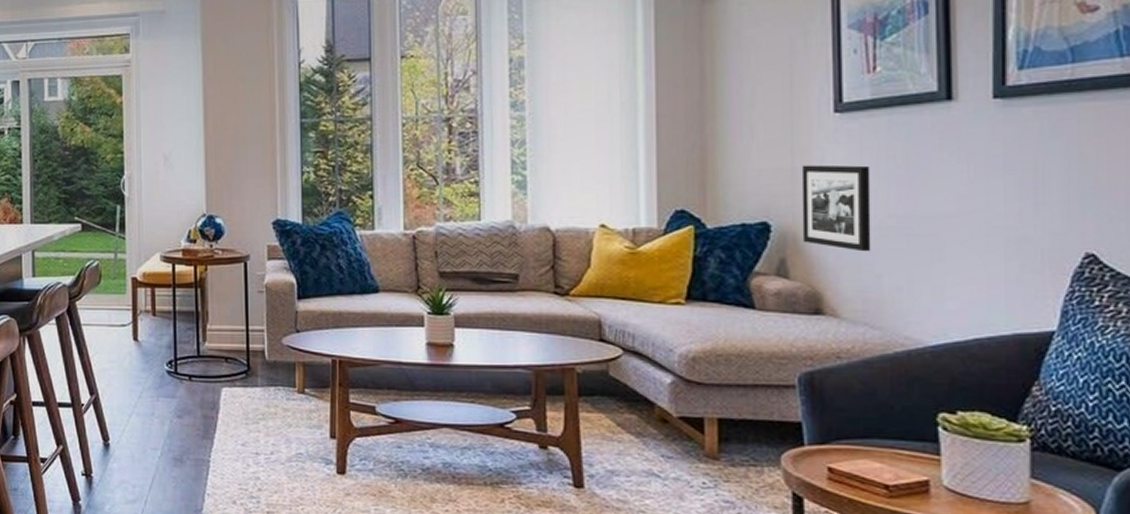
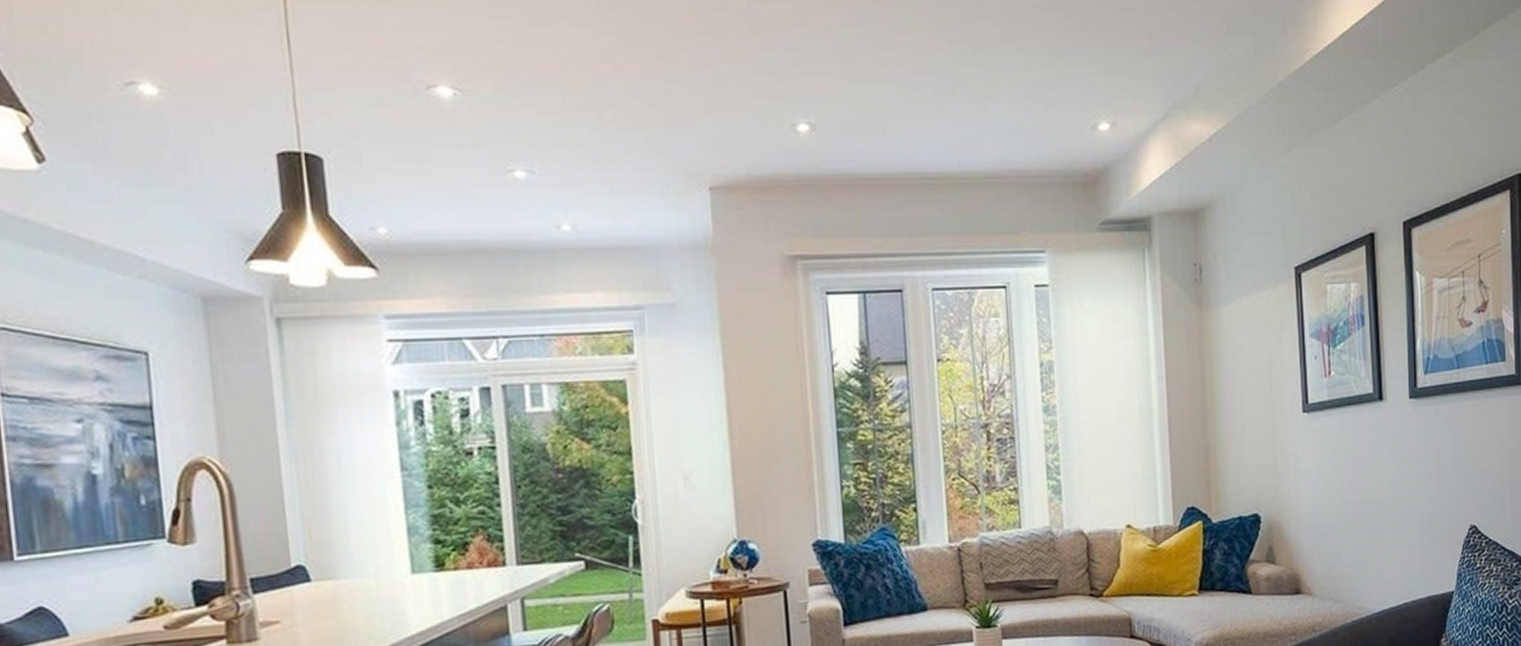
picture frame: present [801,165,871,252] -> none [1281,459,1333,536]

